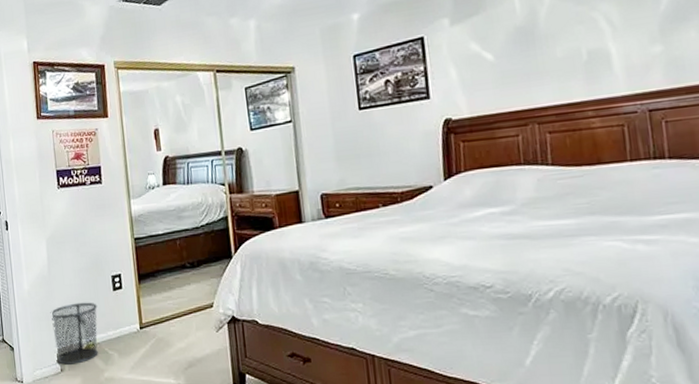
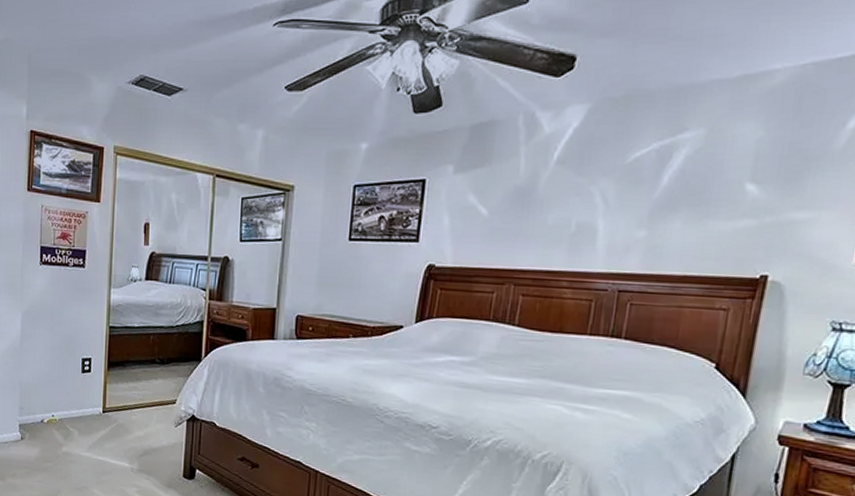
waste bin: present [50,302,98,365] -> none [17,378,65,435]

